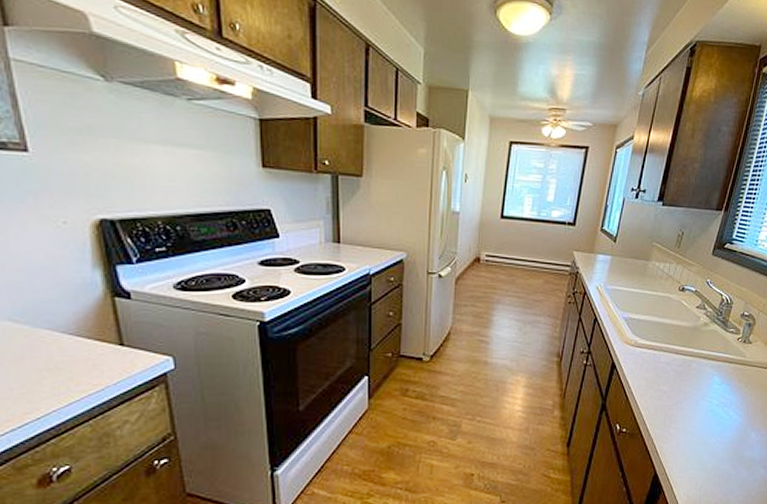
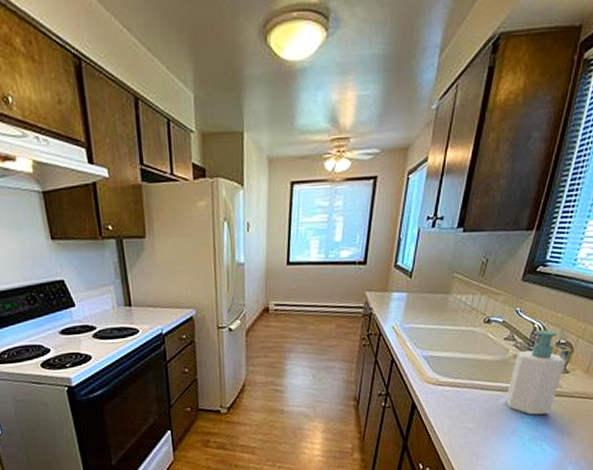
soap bottle: none [696,302,749,382] -> present [505,330,566,415]

